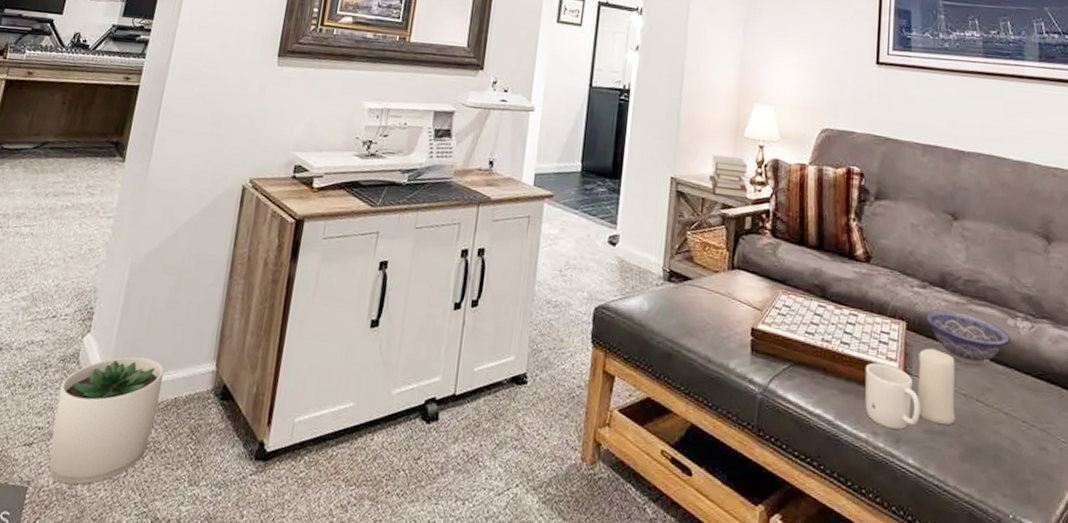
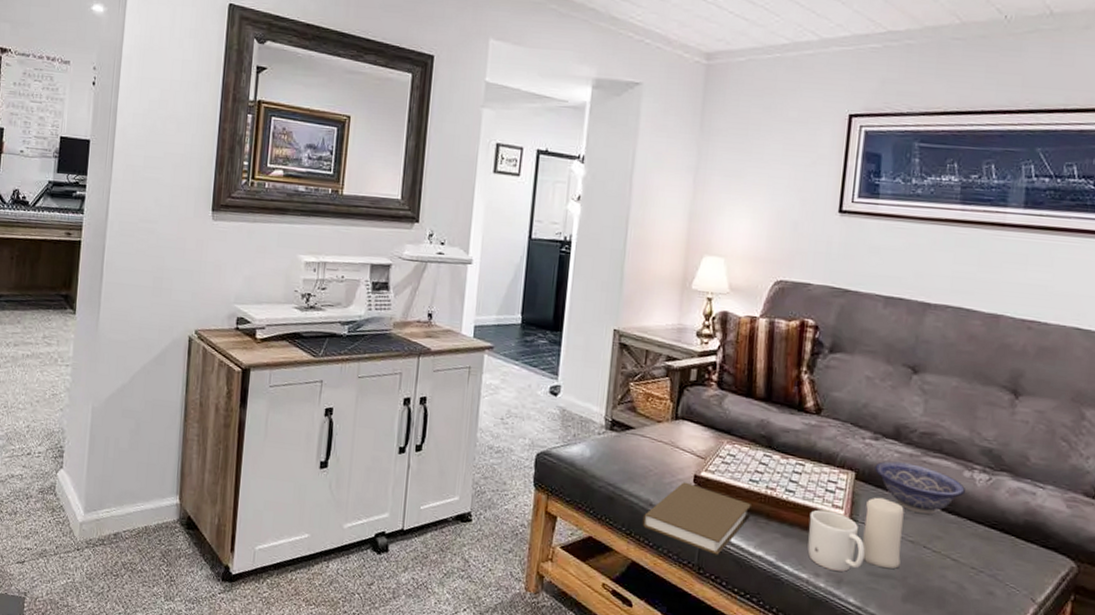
planter: present [48,356,164,485] -> none [40,490,133,597]
book: none [701,335,808,415] -> present [642,482,751,555]
books: present [709,155,748,198] -> none [653,307,695,351]

